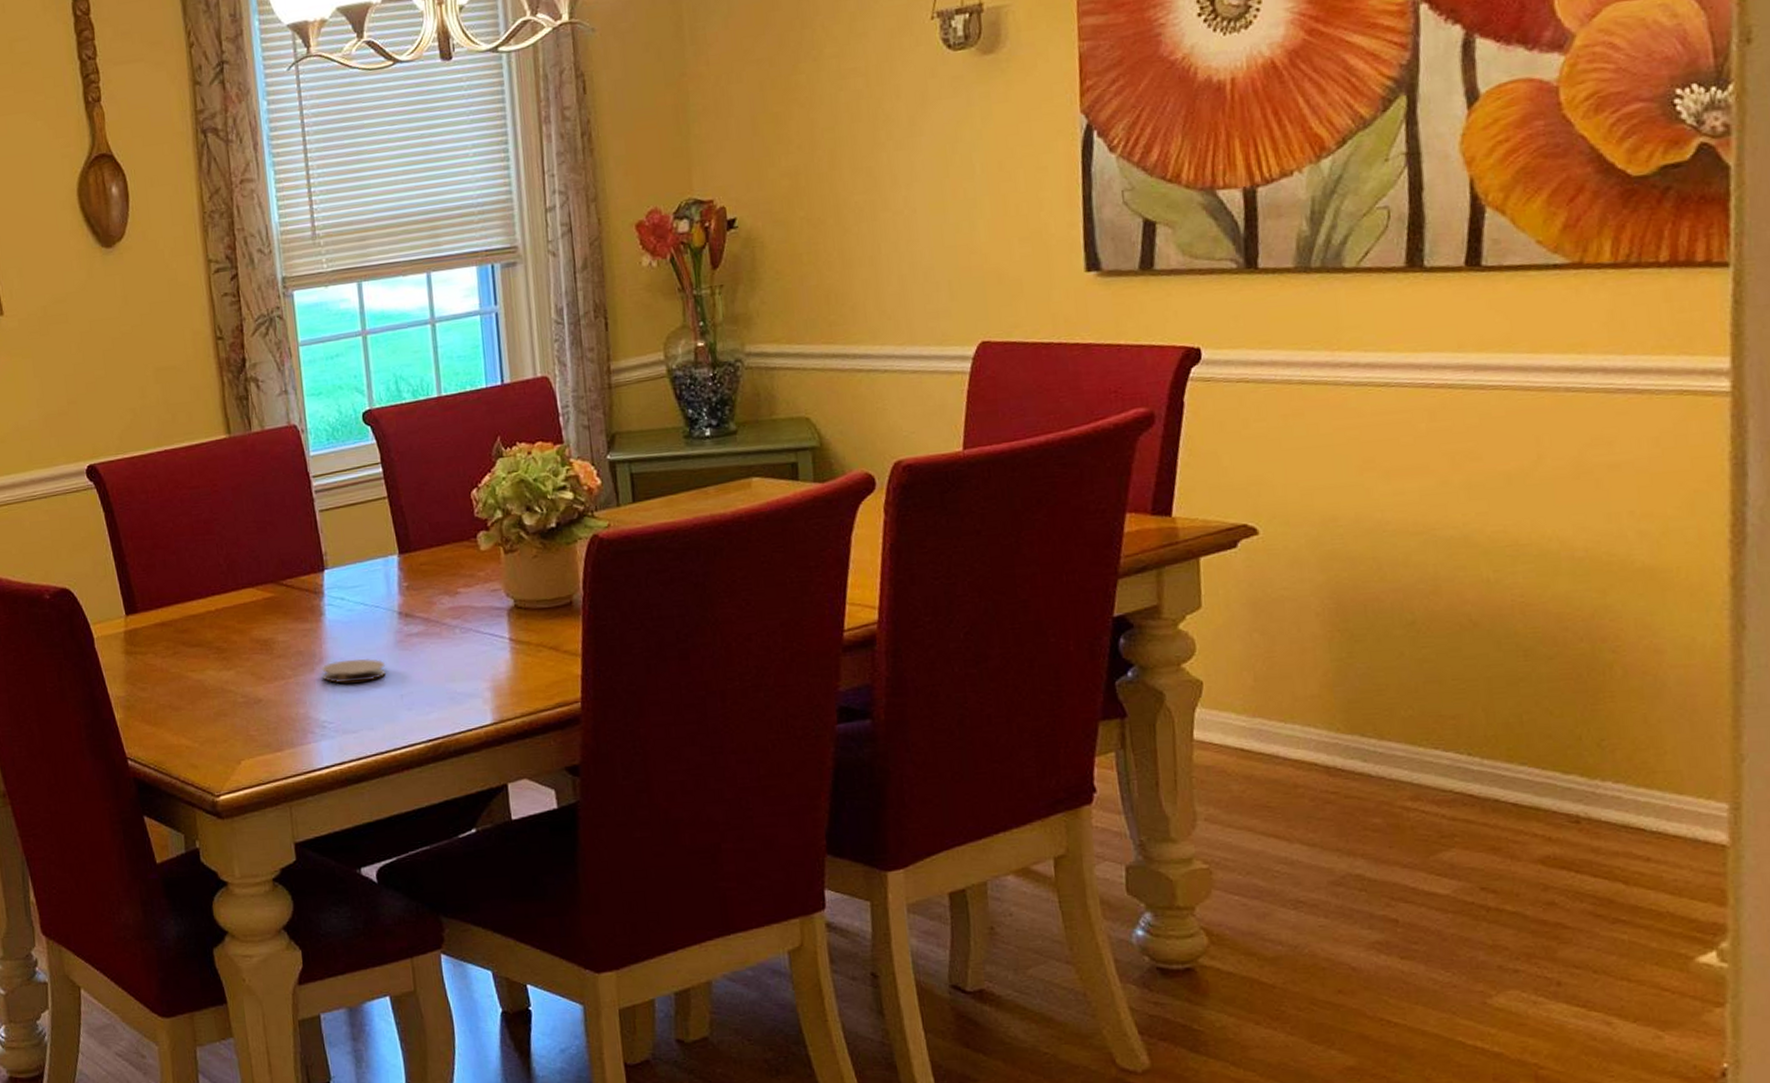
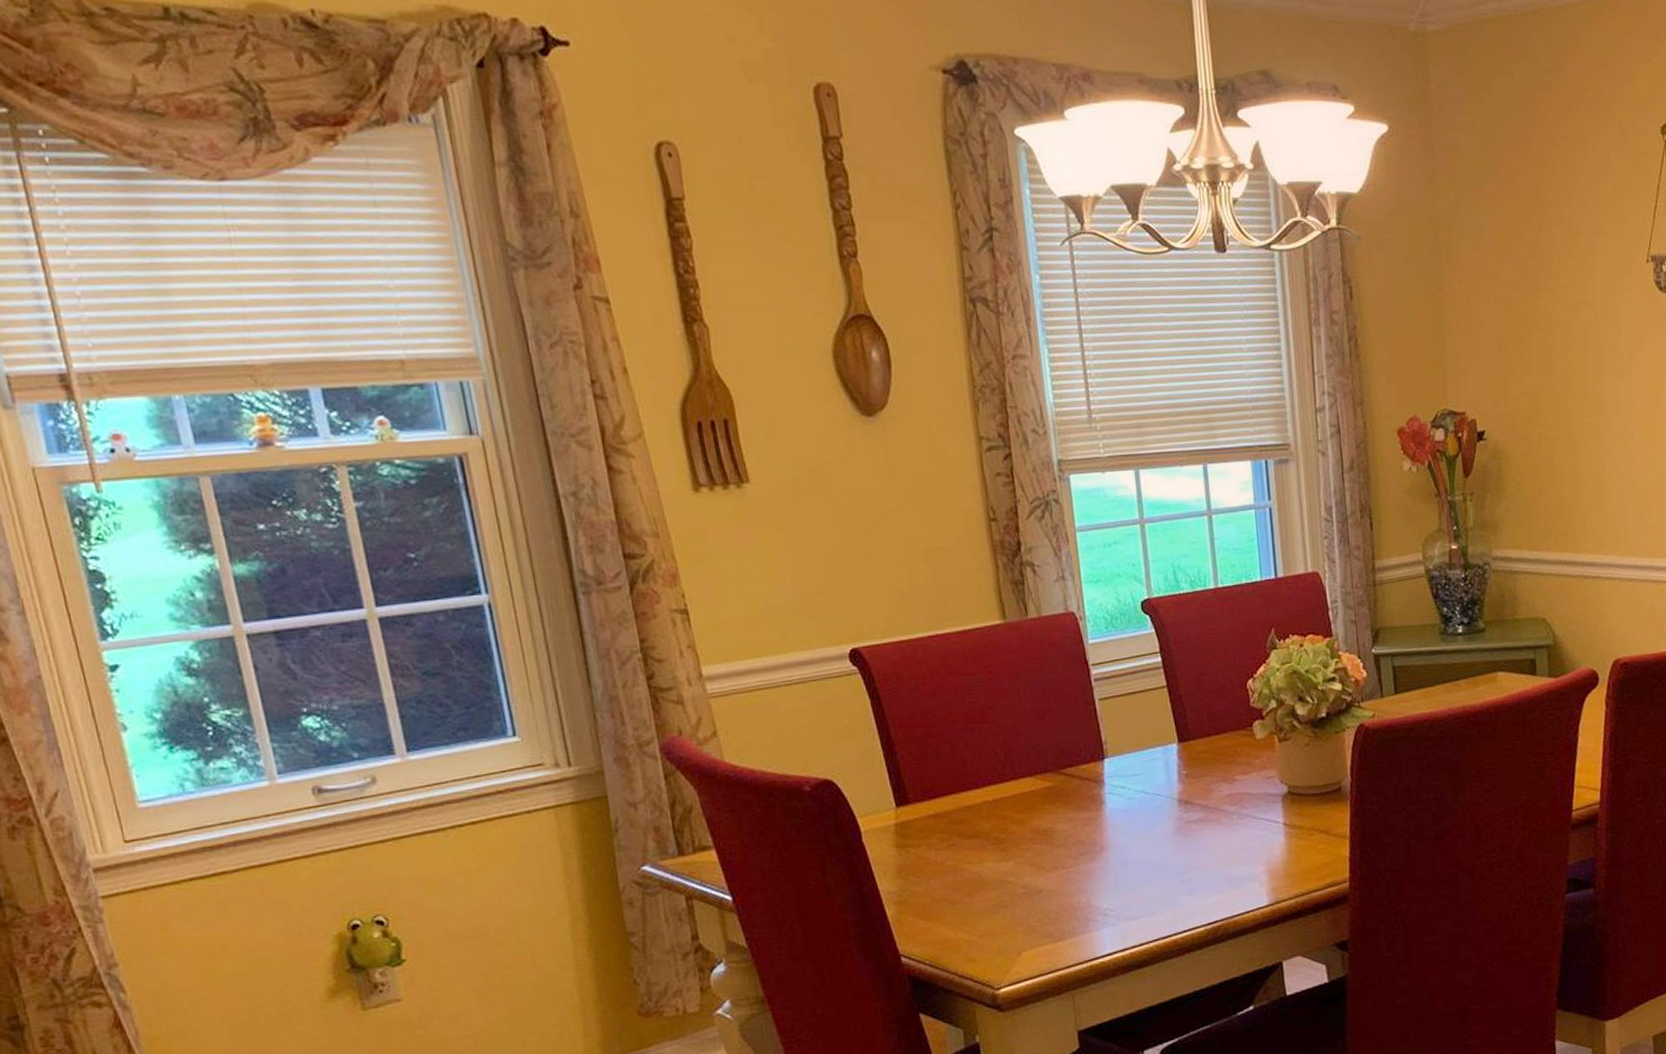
coaster: present [321,659,386,683] -> none [1103,846,1166,871]

